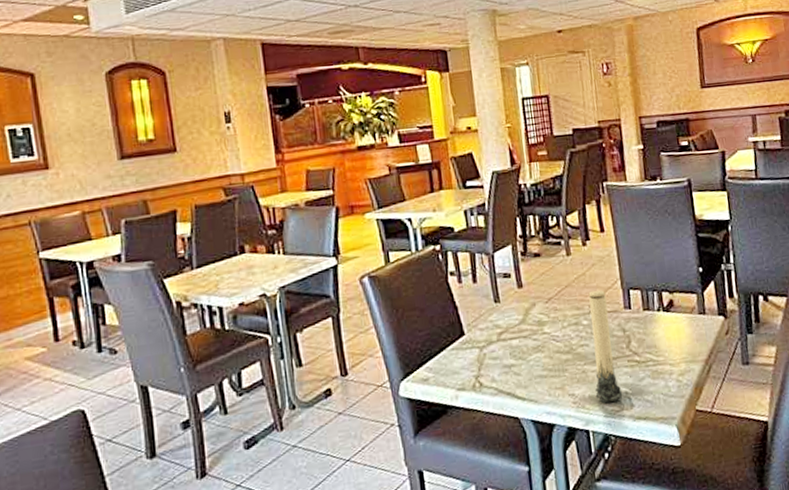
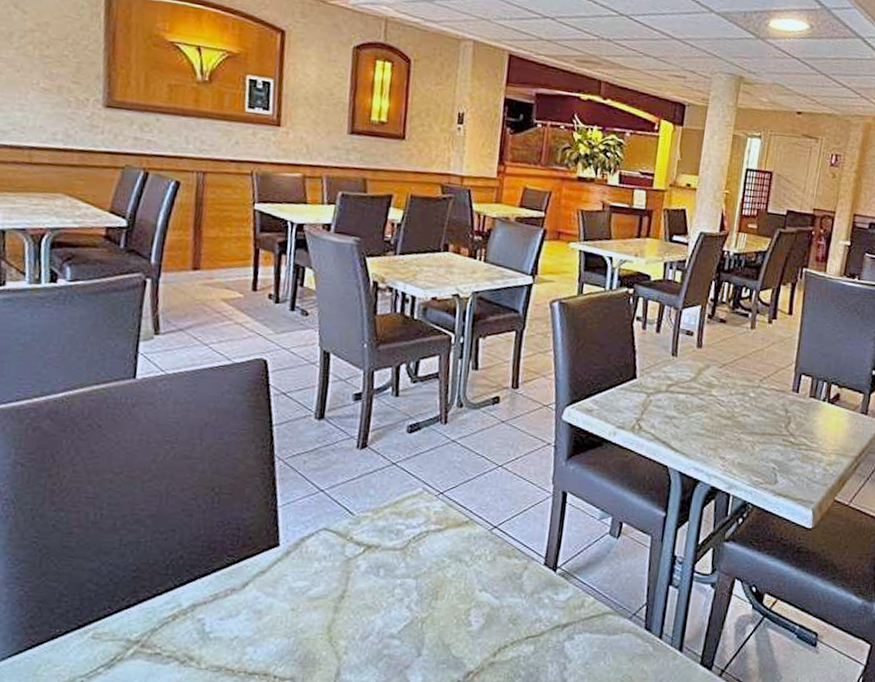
candle: present [588,290,622,404] -> none [744,367,778,475]

